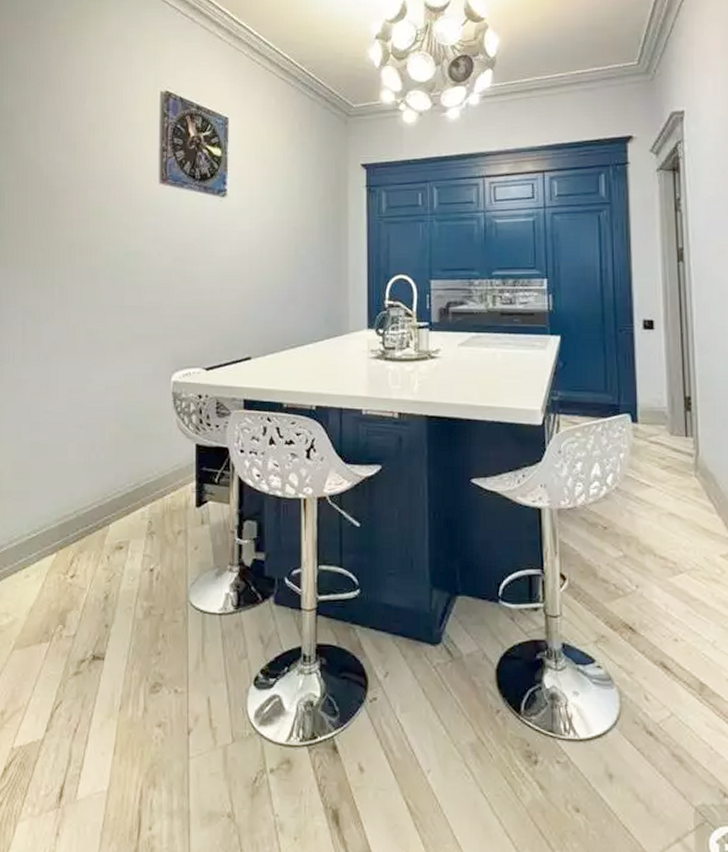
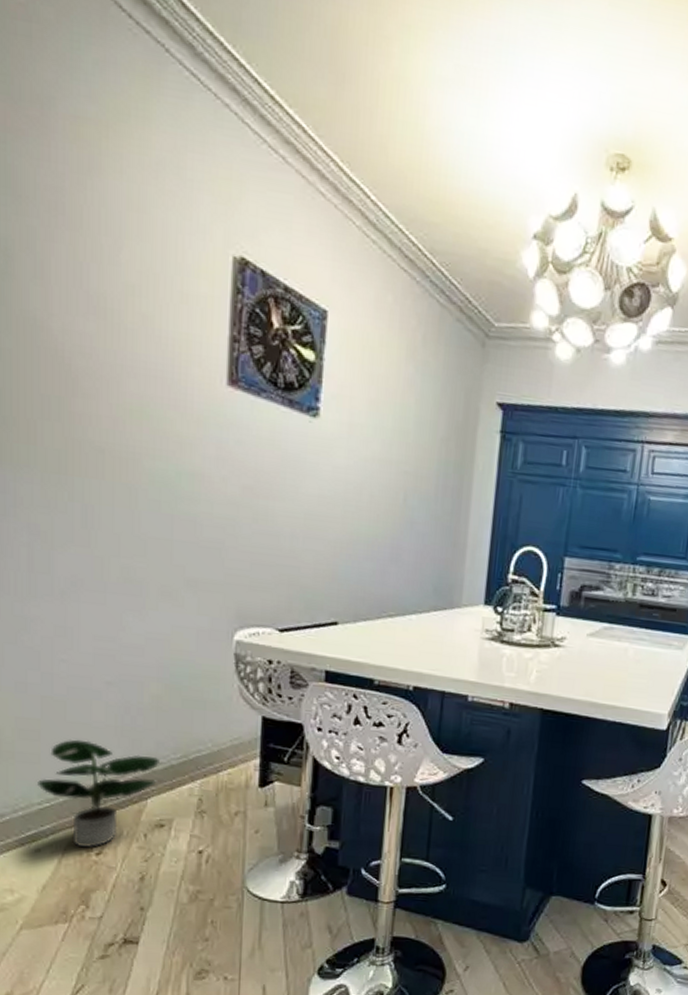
potted plant: none [27,476,119,571] -> present [38,739,161,847]

